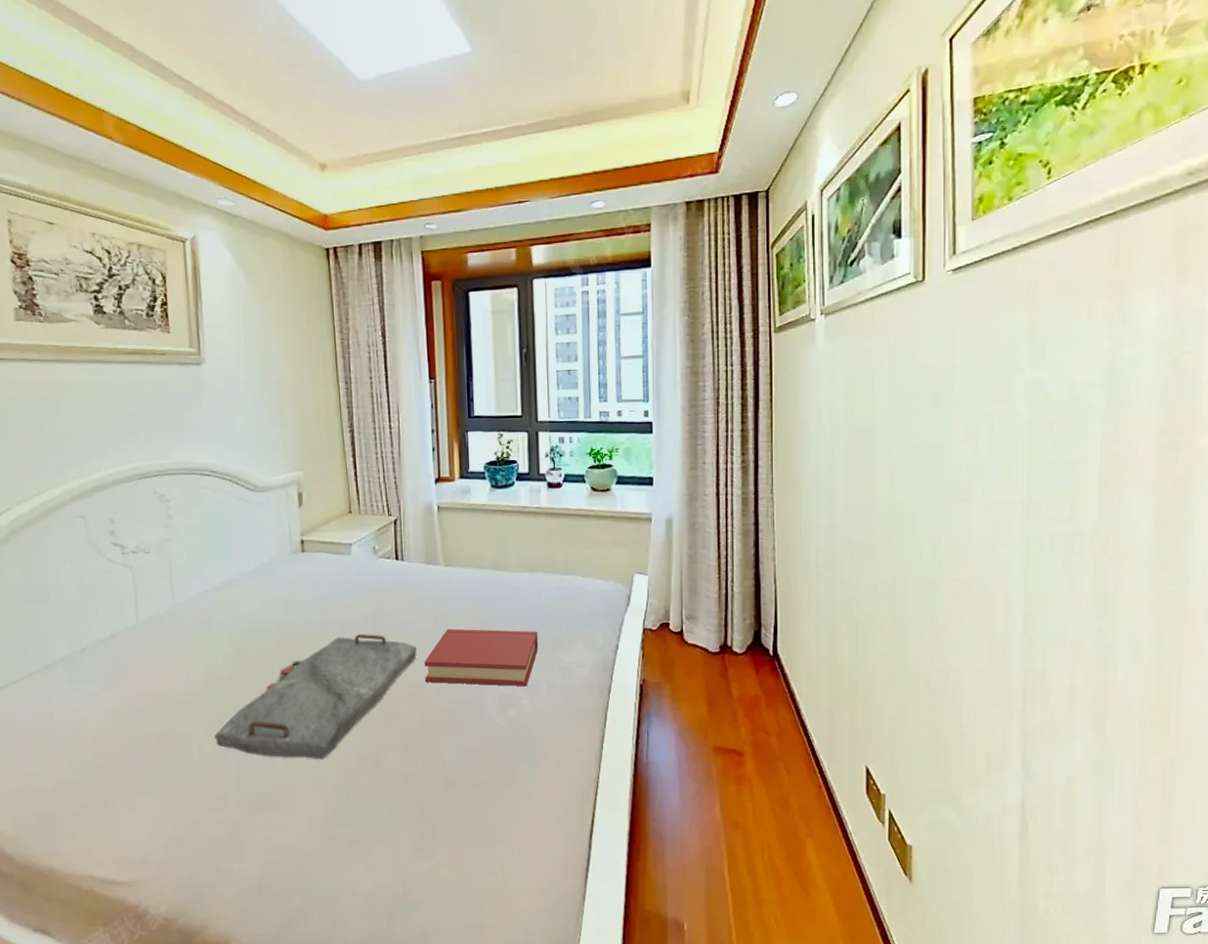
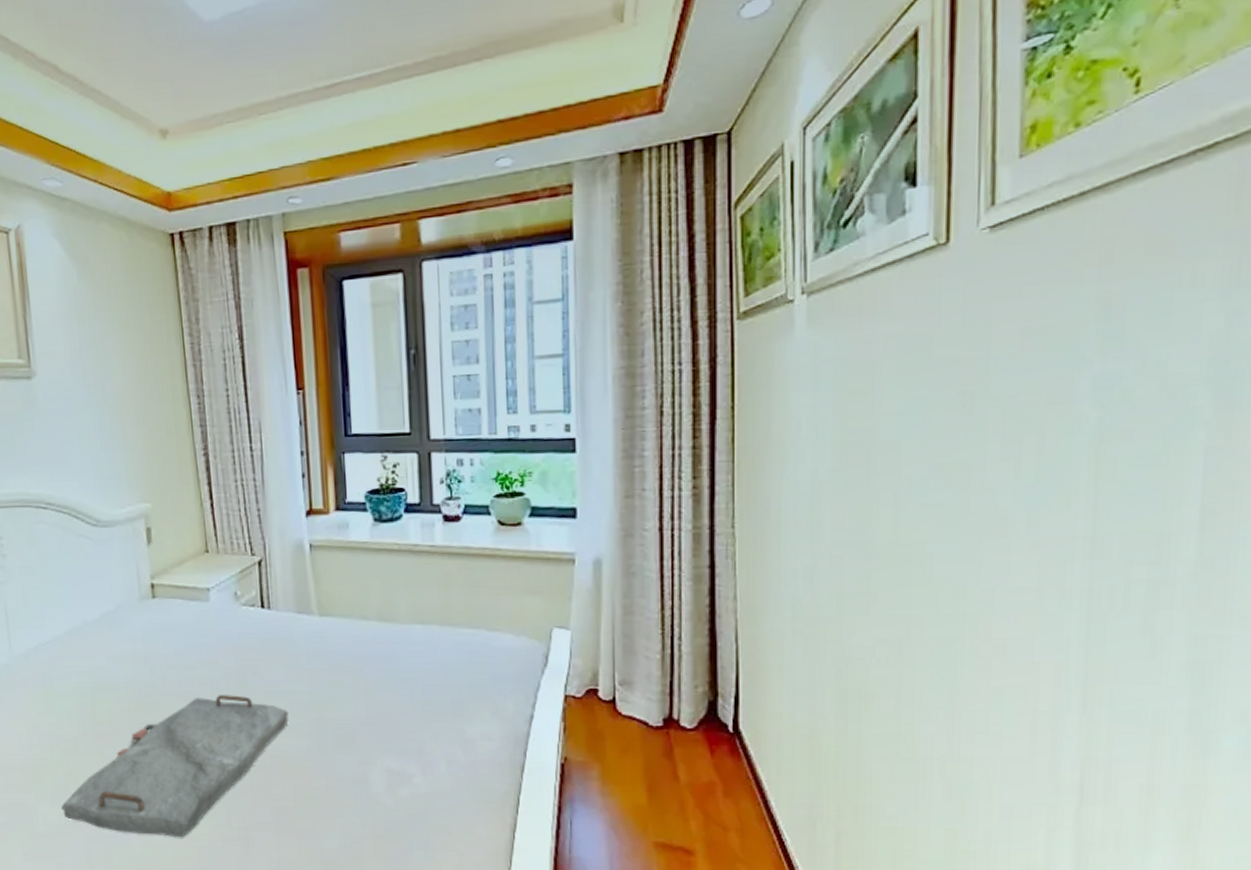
hardback book: present [424,628,539,687] -> none [297,690,435,762]

